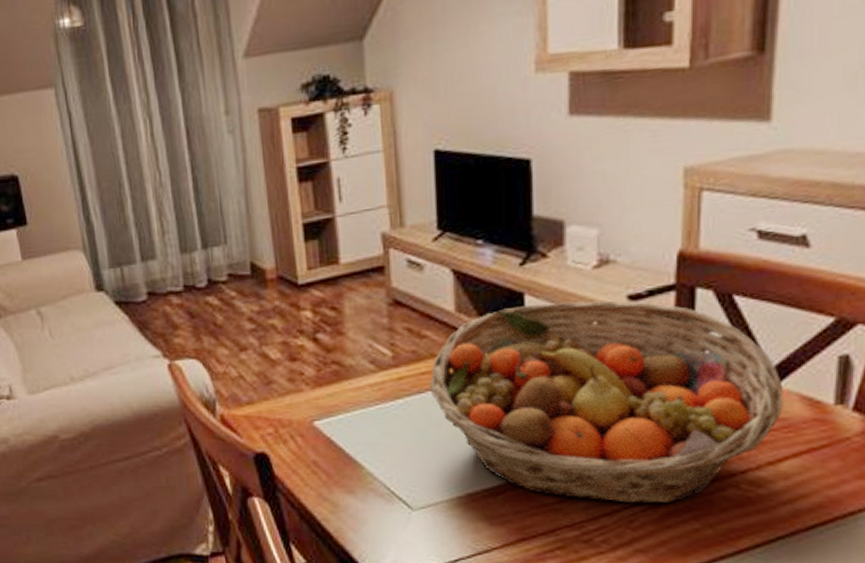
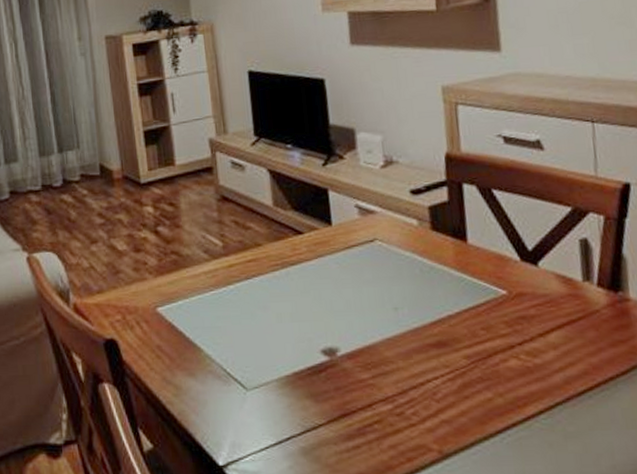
fruit basket: present [430,300,784,504] -> none [255,194,544,377]

